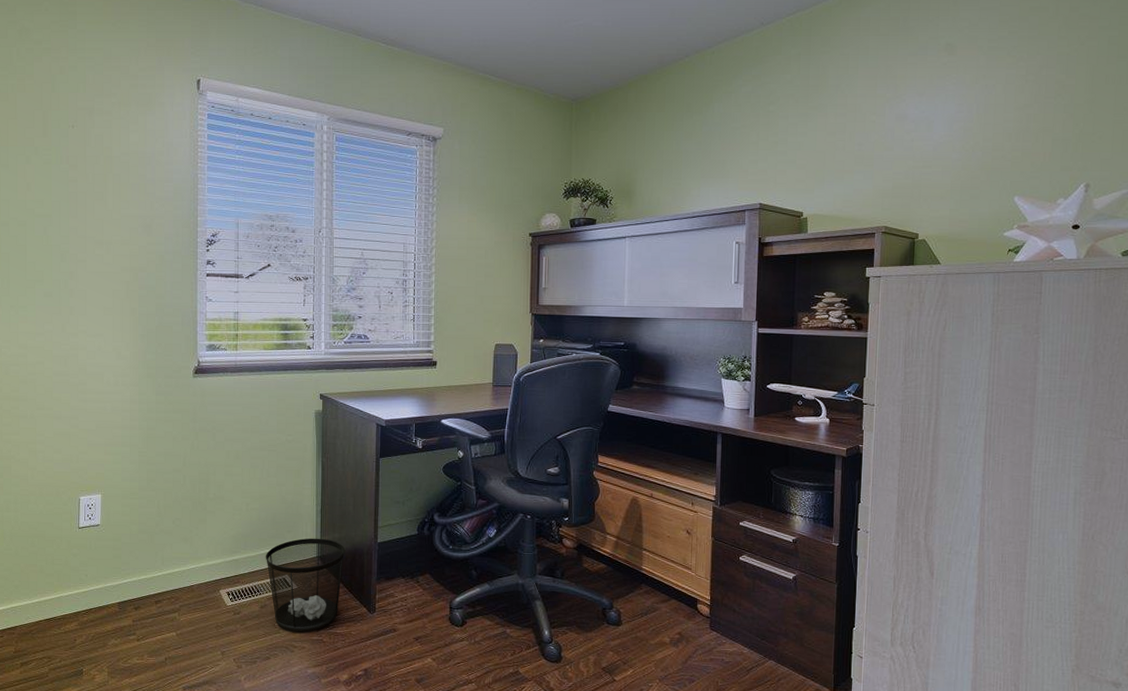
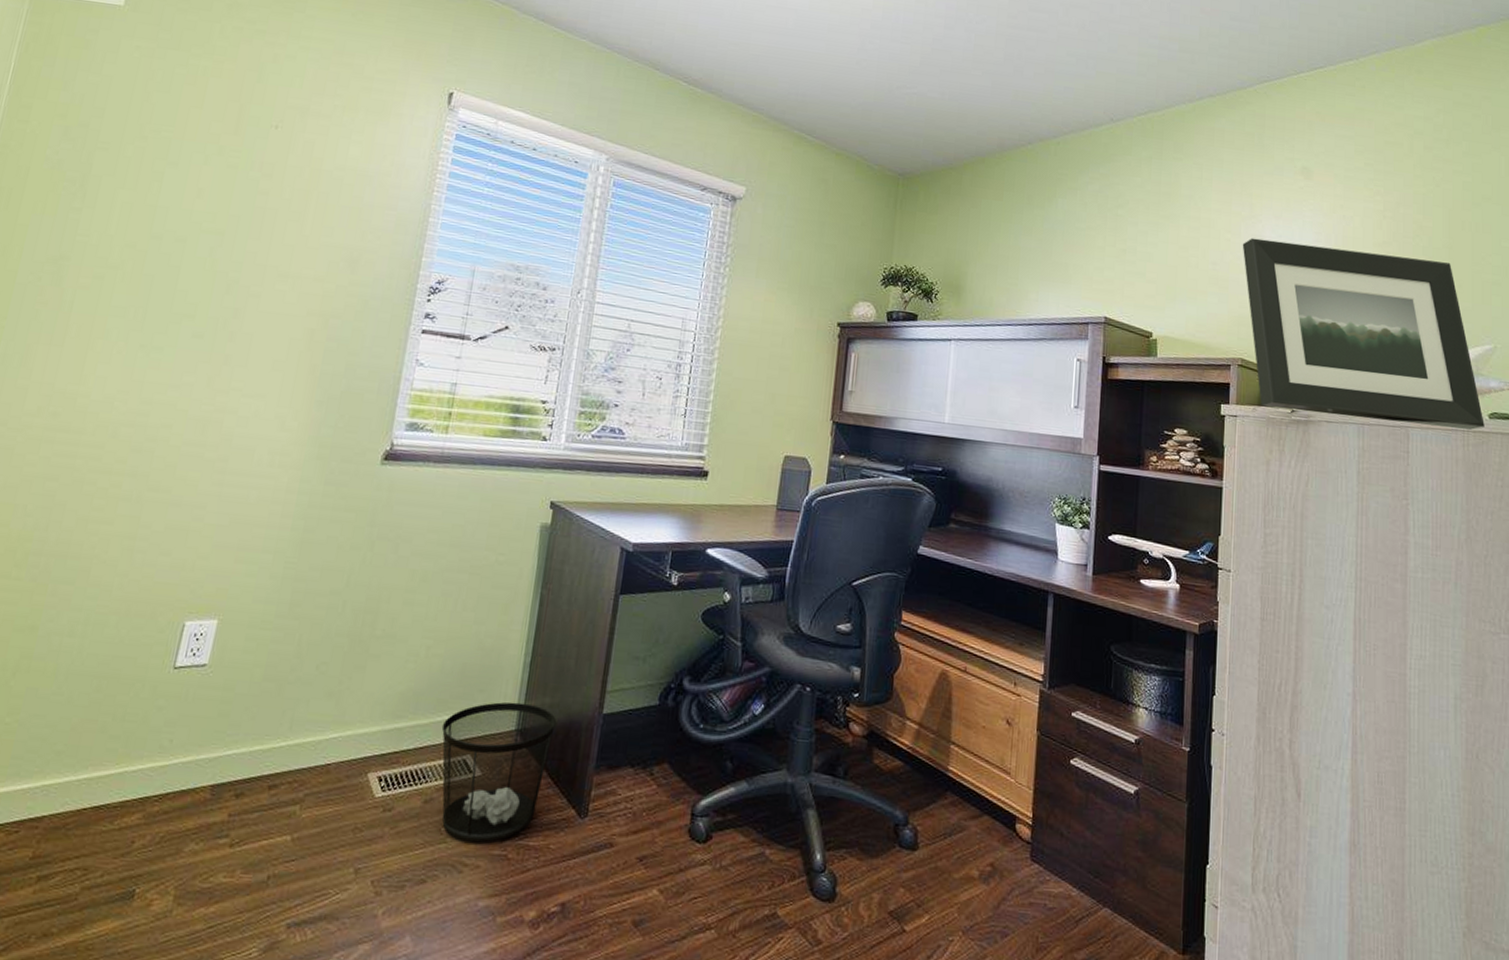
picture frame: none [886,117,1117,268] -> present [1242,238,1484,430]

